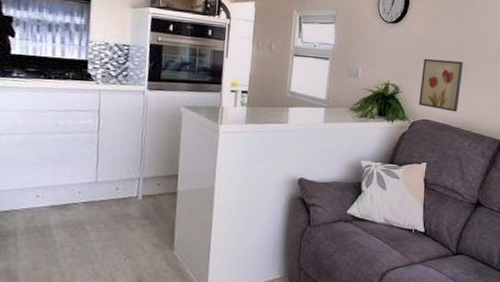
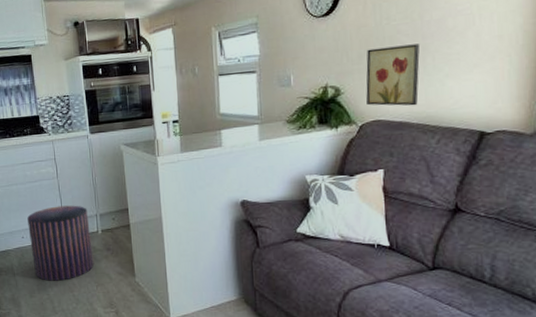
stool: none [45,163,129,251] -> present [27,205,94,281]

